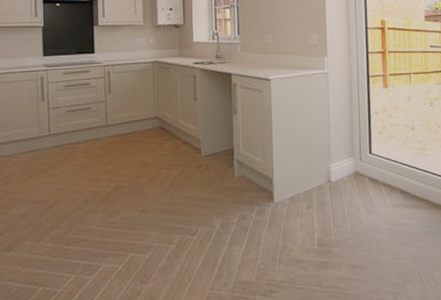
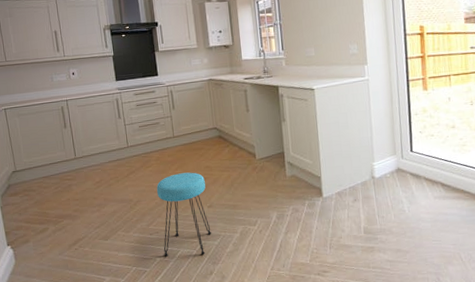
stool: none [79,168,142,272] -> present [156,172,211,256]

